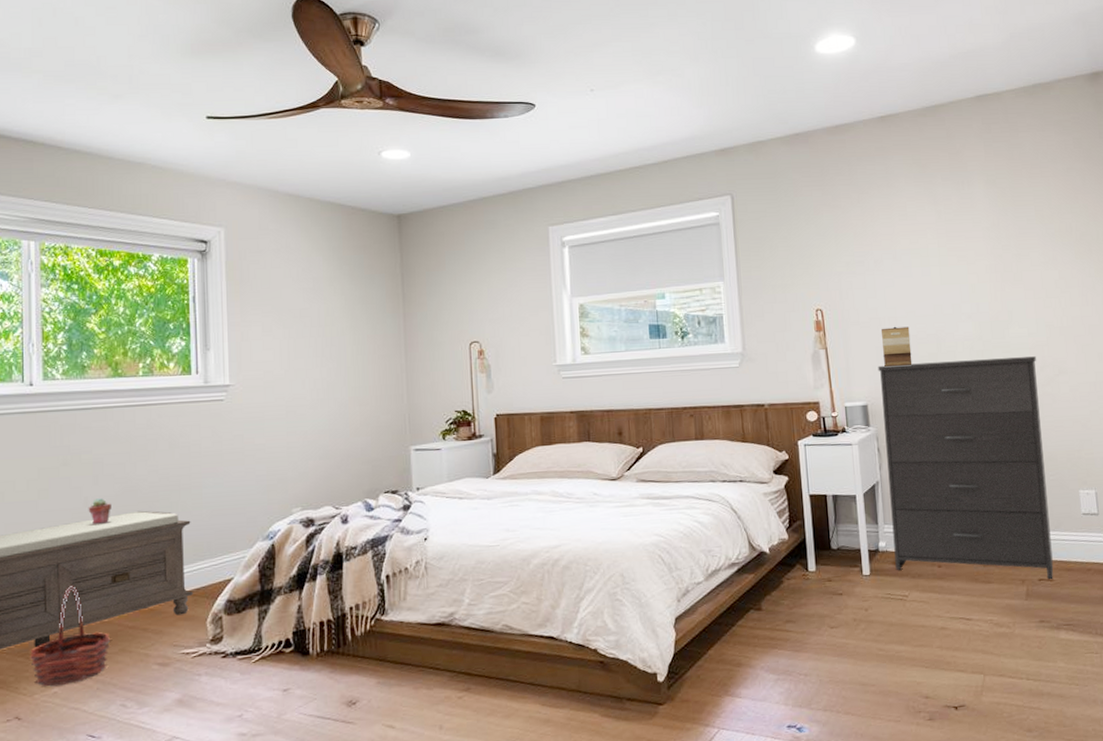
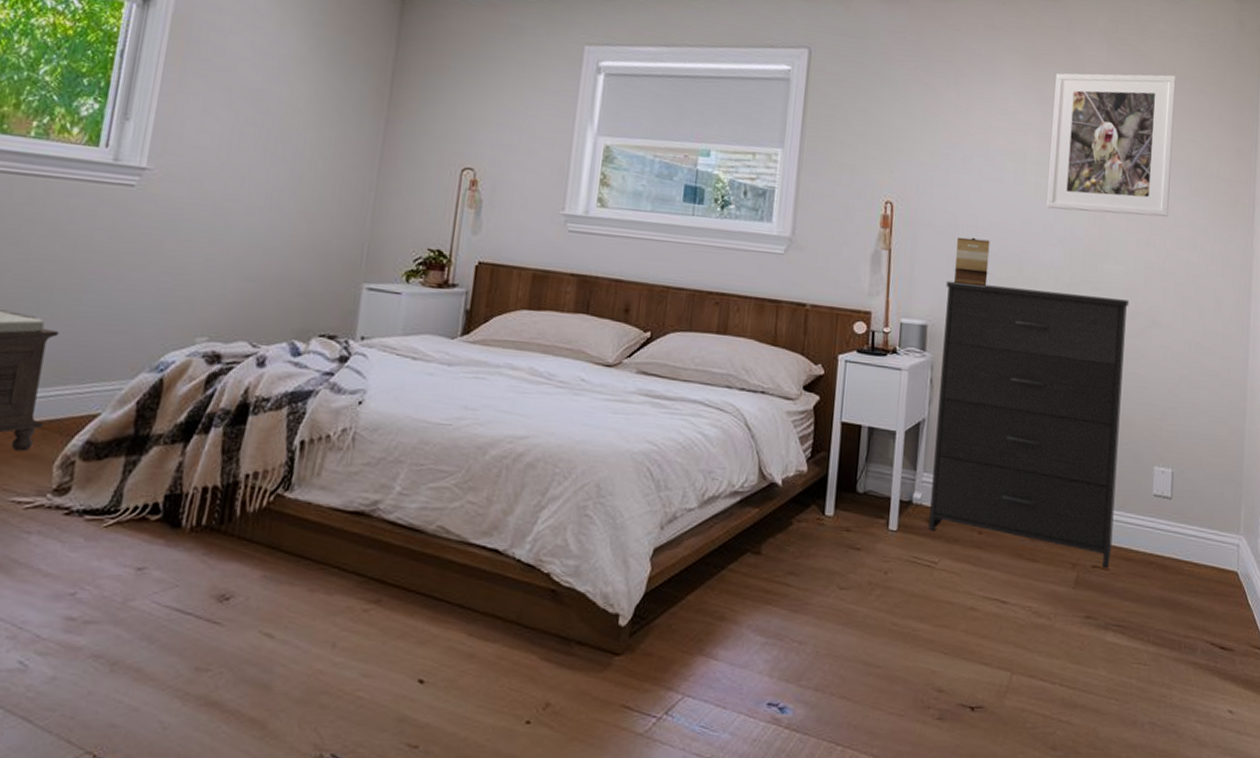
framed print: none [943,160,1059,292] -> present [1047,73,1176,217]

